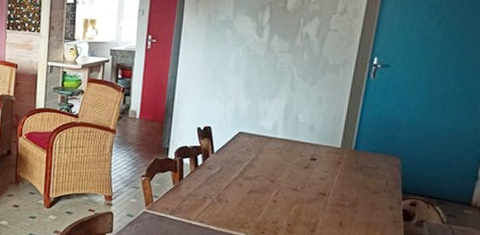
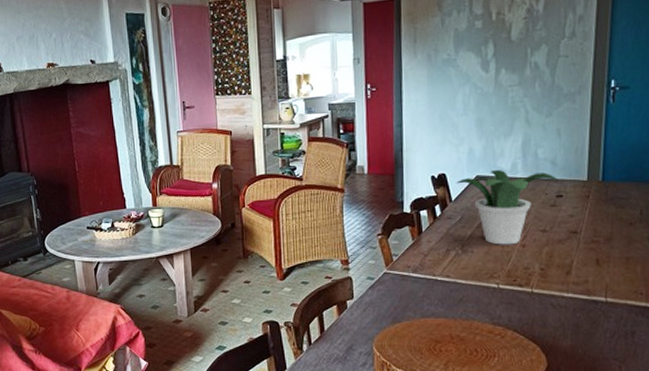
potted plant: none [220,128,315,199] -> present [456,170,559,245]

